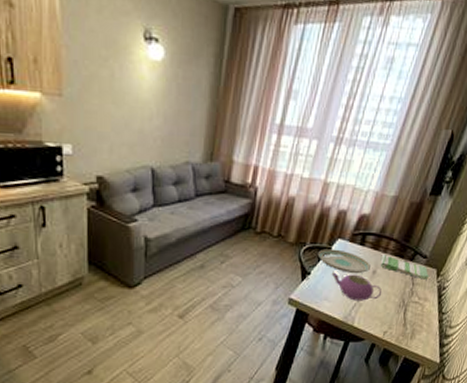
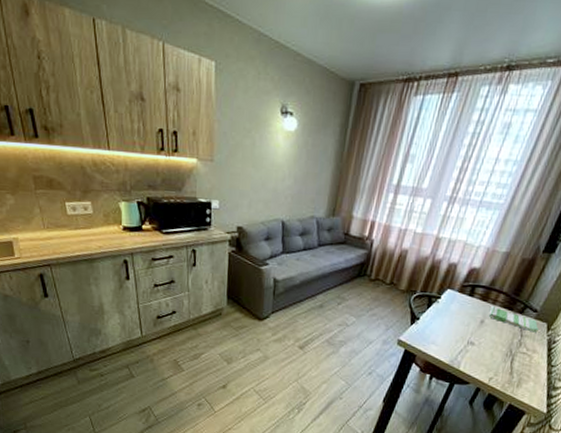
plate: present [317,249,370,273] -> none [427,297,479,322]
teapot: present [331,272,382,301] -> none [439,319,490,348]

